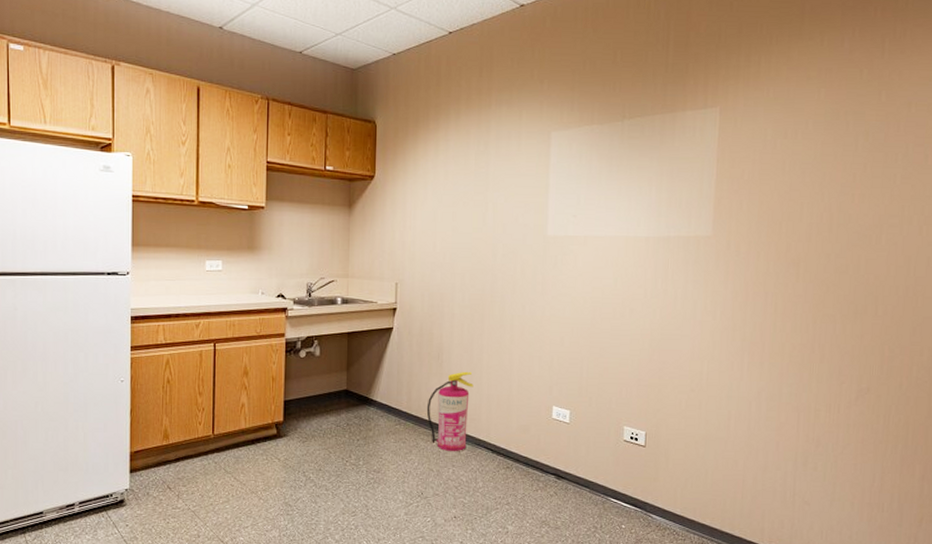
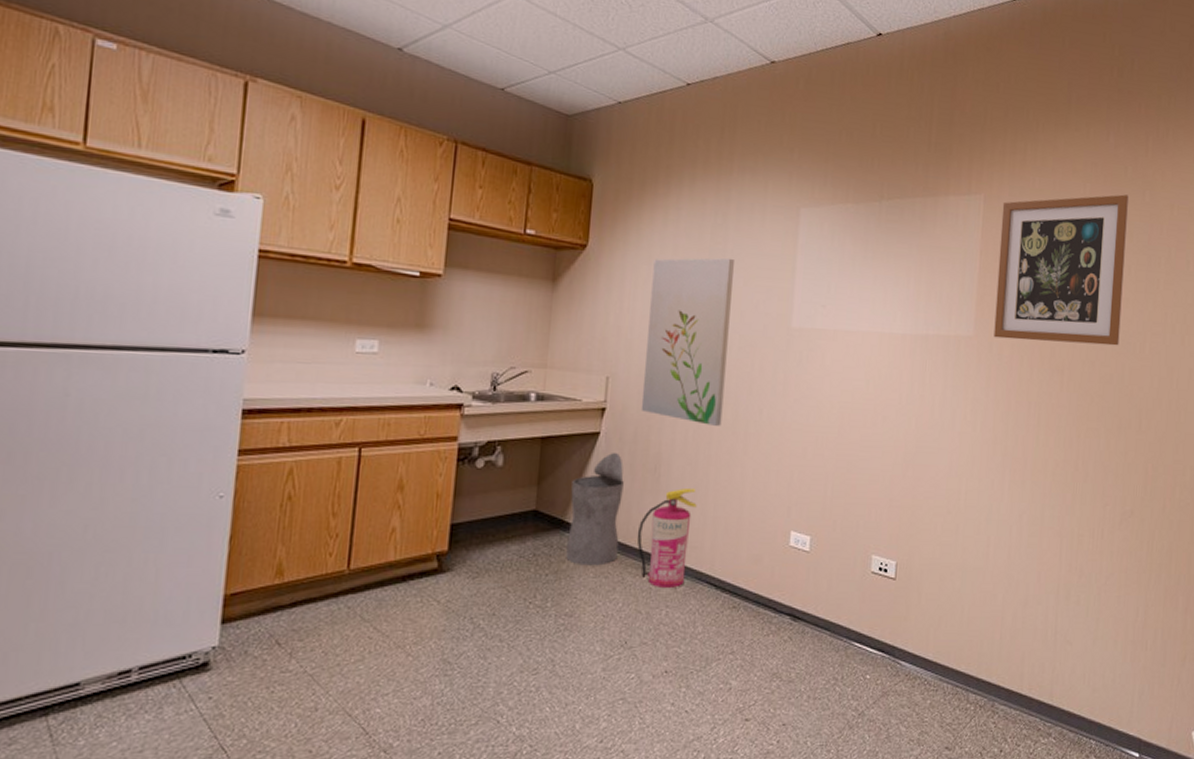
trash can: none [372,344,414,434] -> present [566,453,624,566]
wall art: none [424,179,496,320] -> present [640,258,734,426]
wall art: none [731,96,864,239] -> present [993,194,1129,346]

